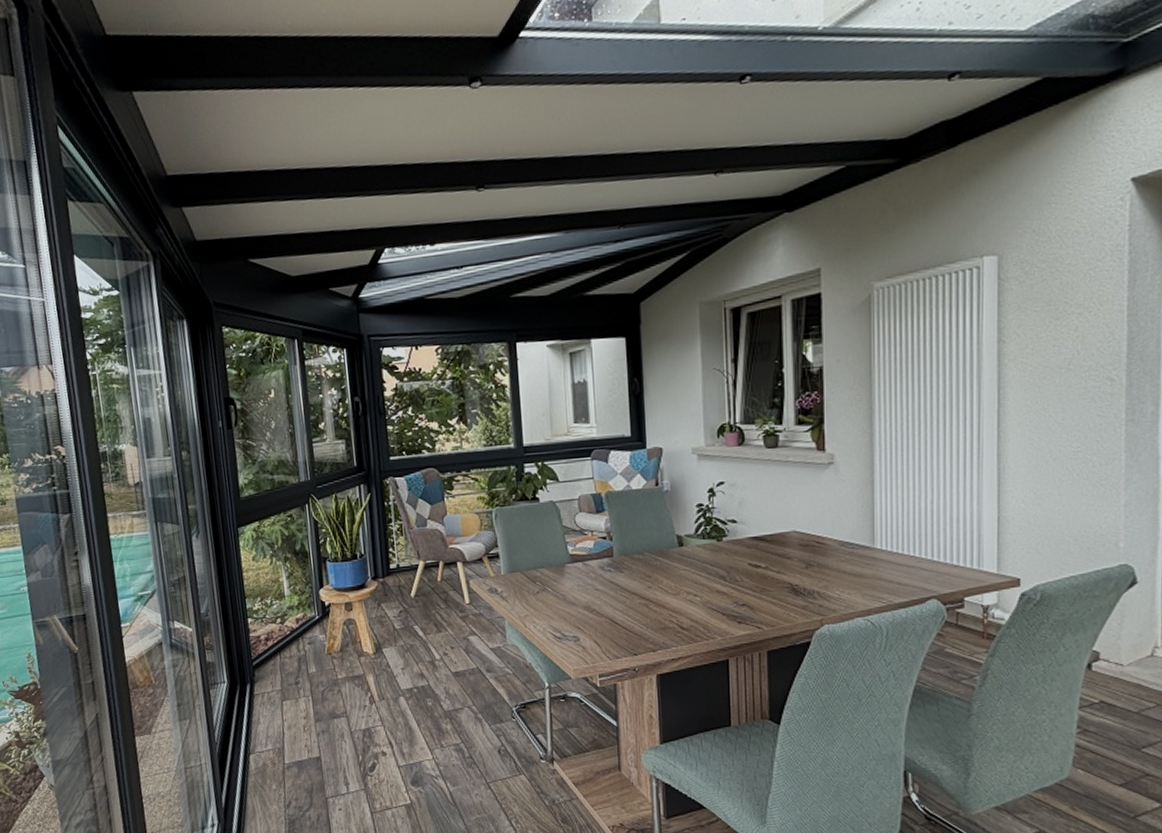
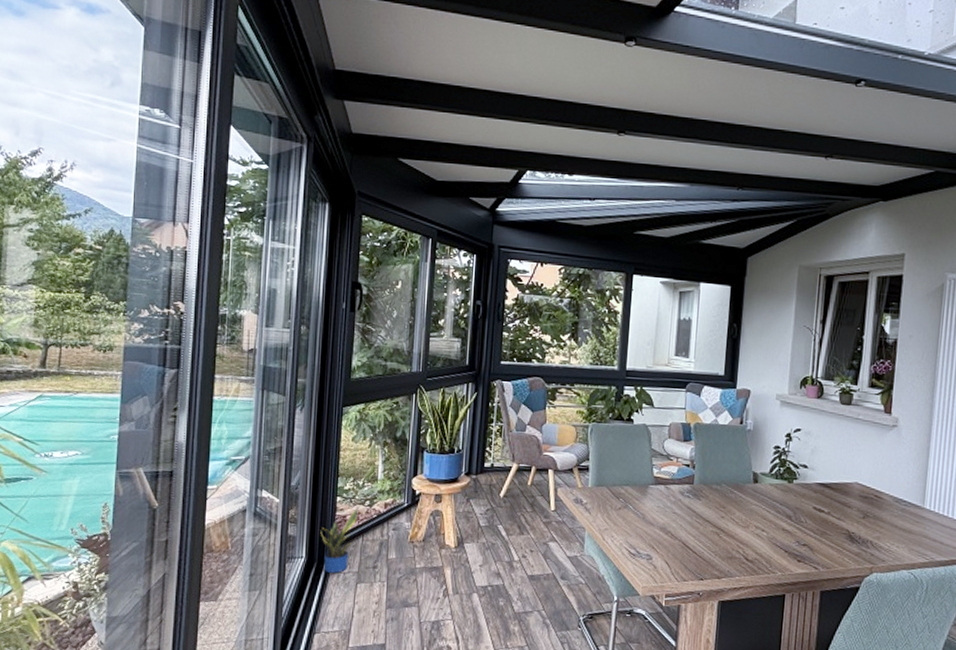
potted plant: none [237,626,273,694] -> present [320,507,359,573]

